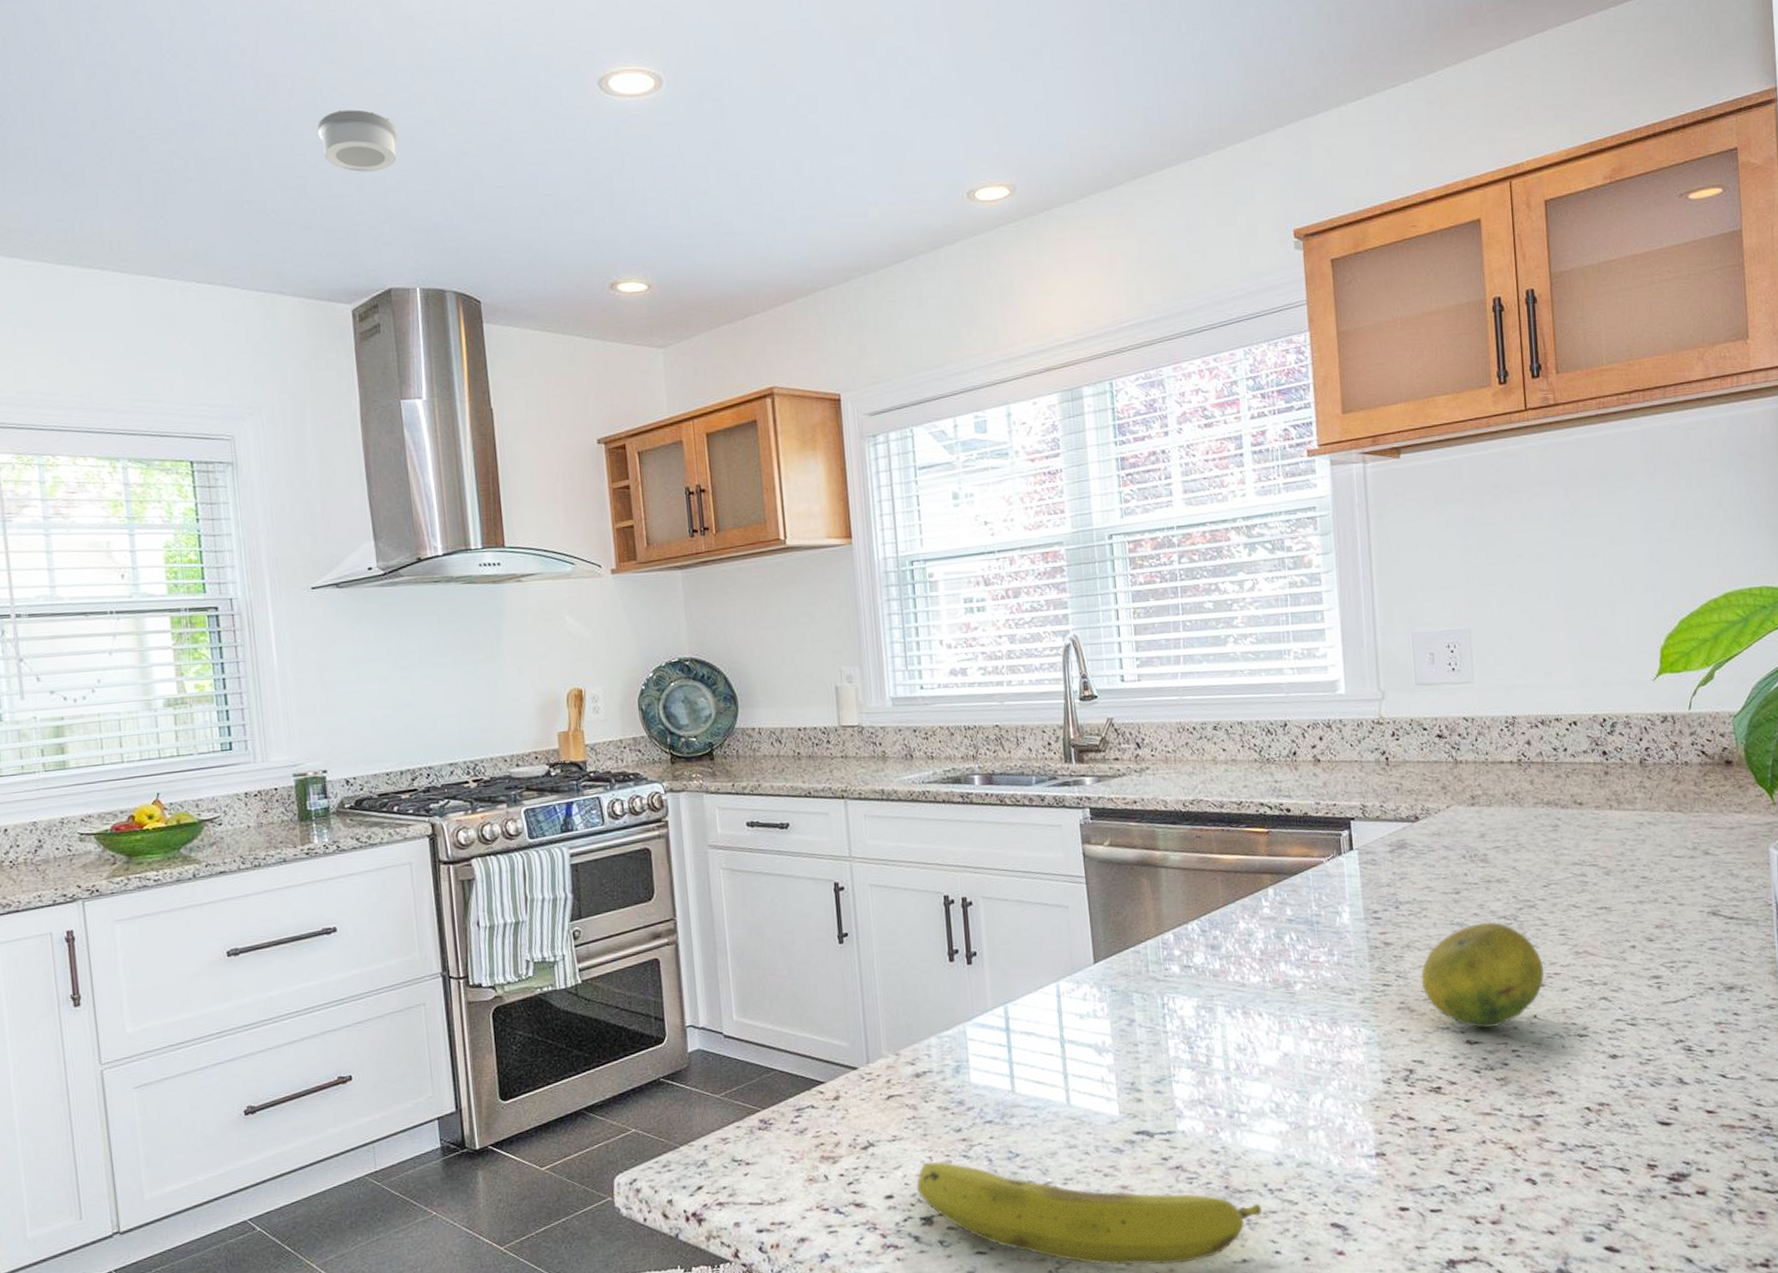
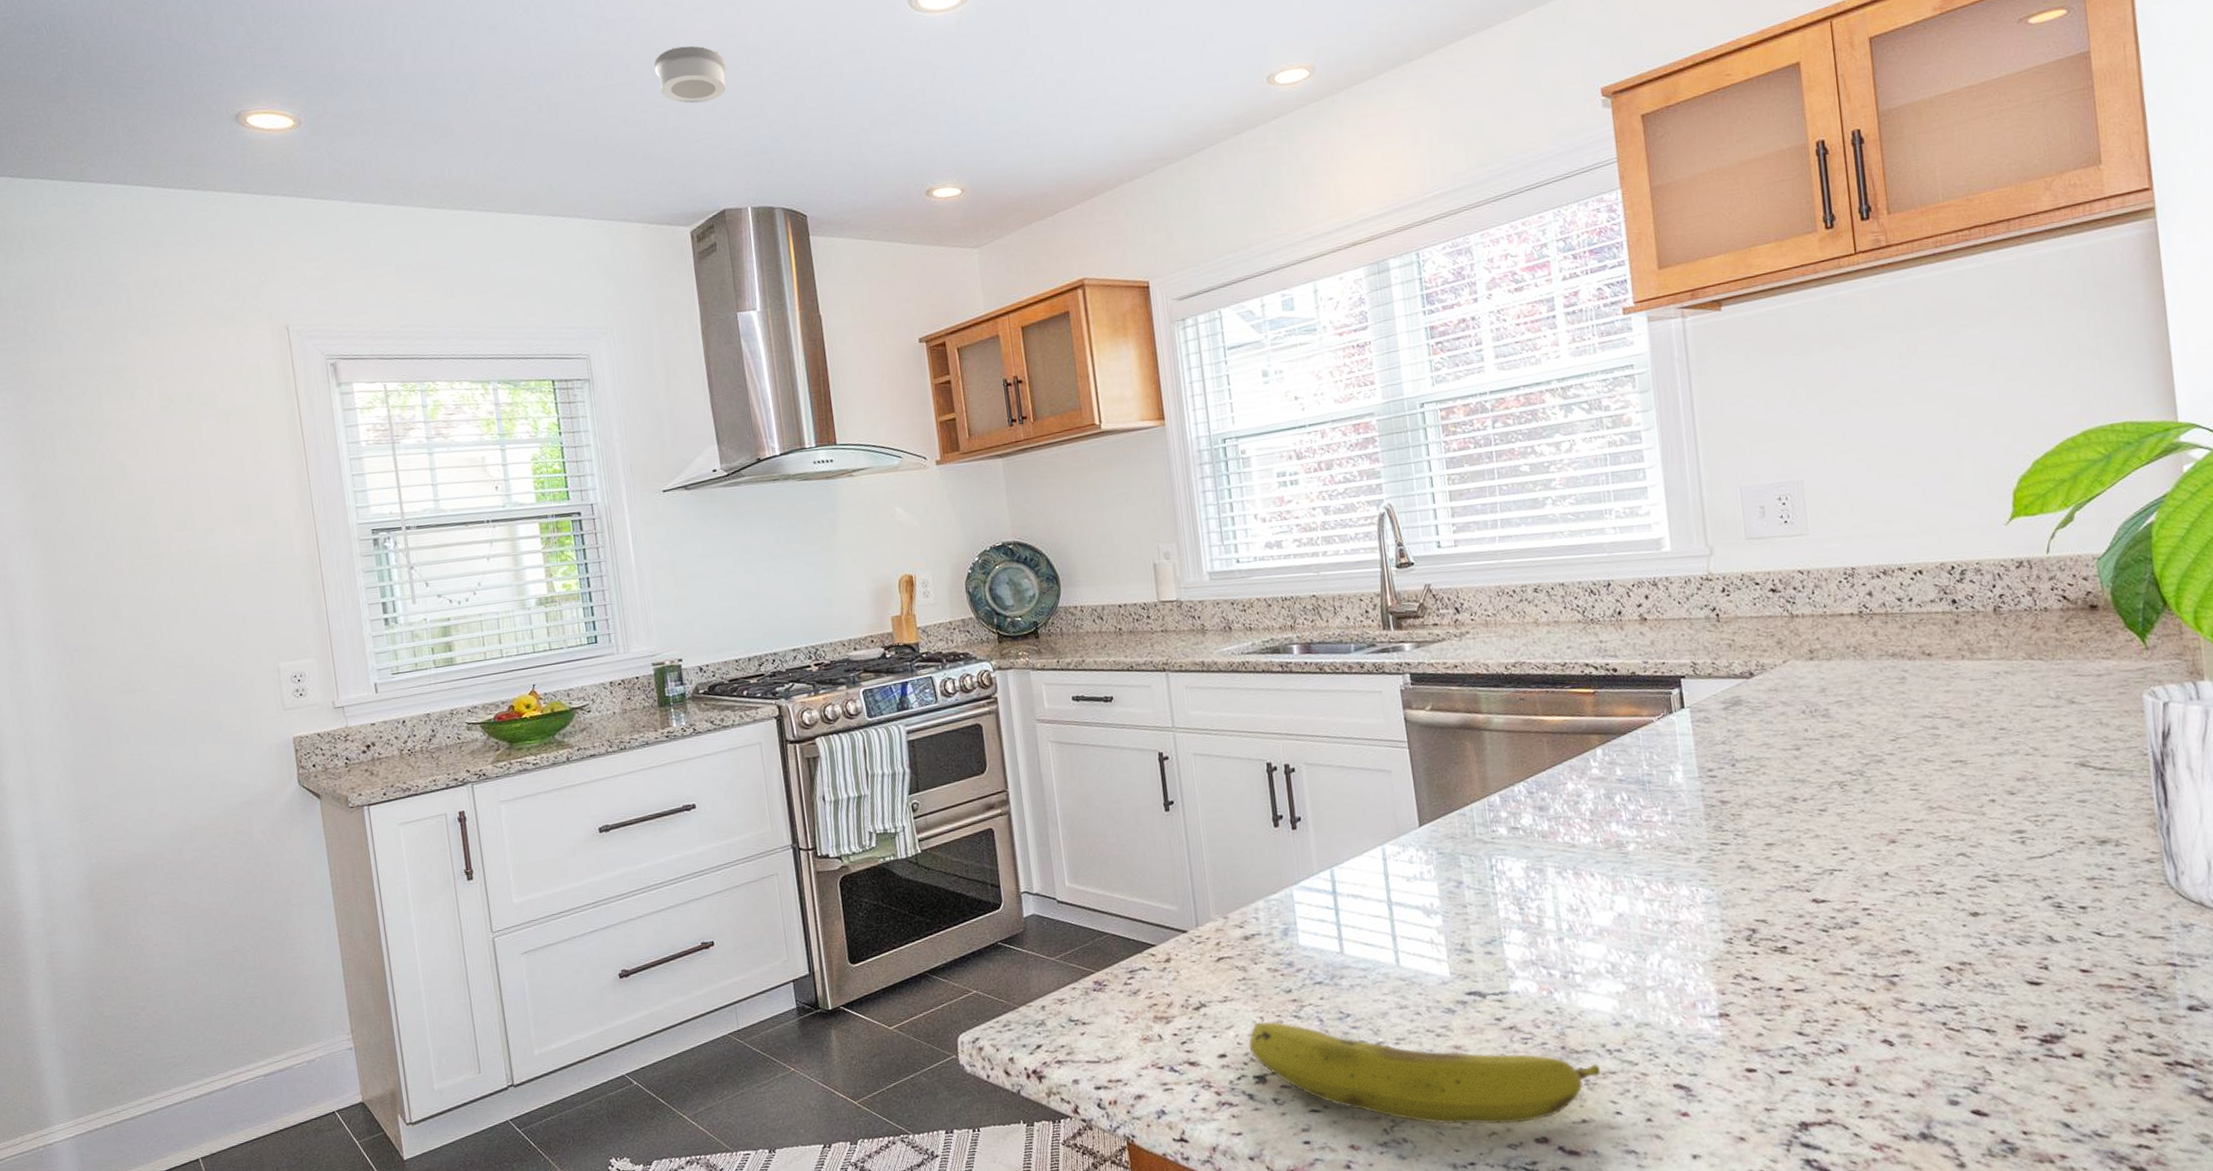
fruit: present [1421,922,1544,1029] -> none [1761,778,1895,887]

